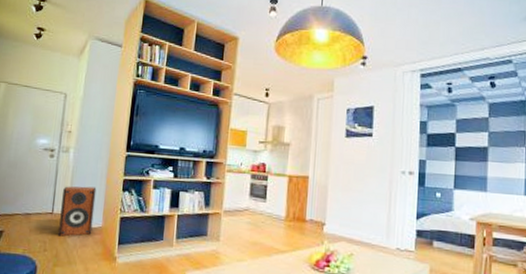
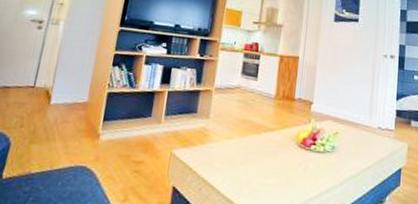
speaker: present [58,186,97,237] -> none [38,59,85,112]

